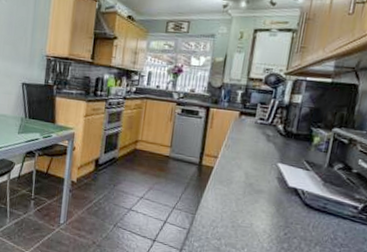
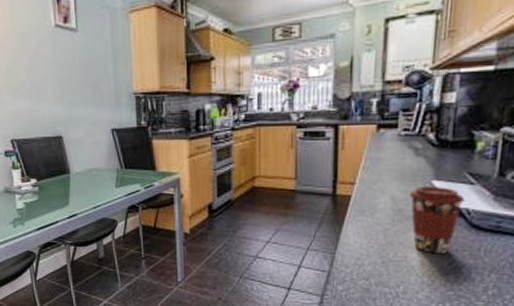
coffee cup: none [258,167,302,225] -> present [410,187,466,253]

